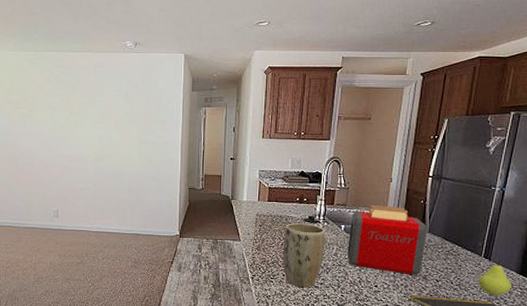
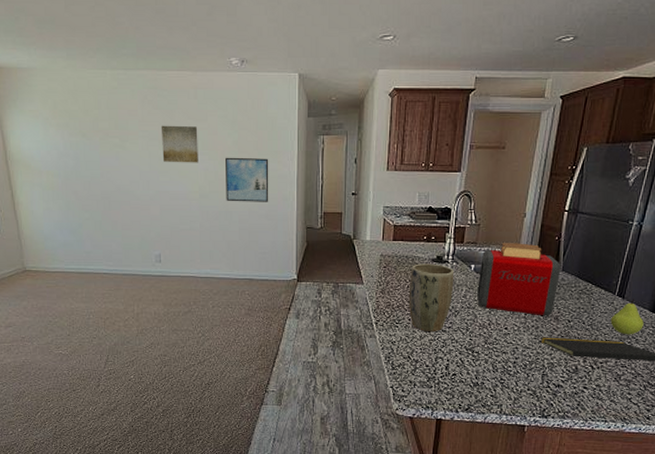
wall art: none [63,98,95,131] -> present [161,125,198,163]
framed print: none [118,125,157,165] -> present [226,157,269,202]

